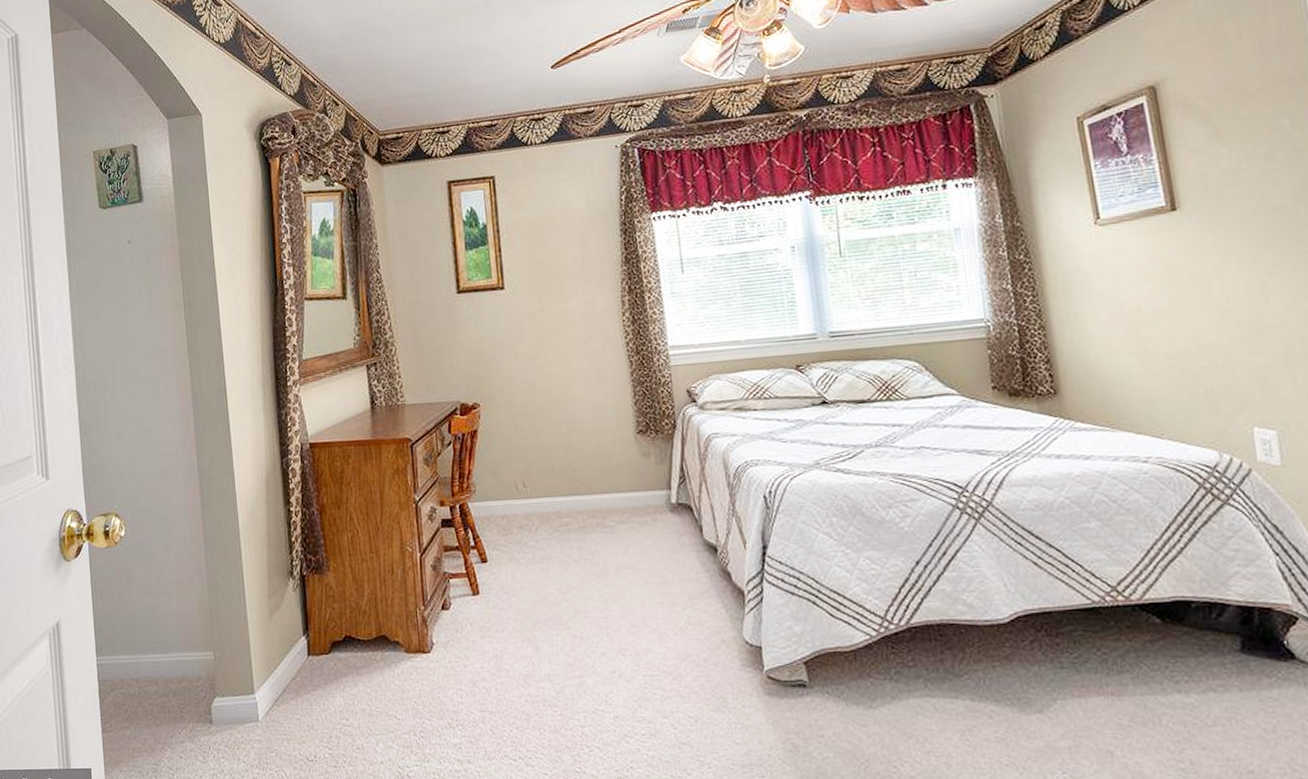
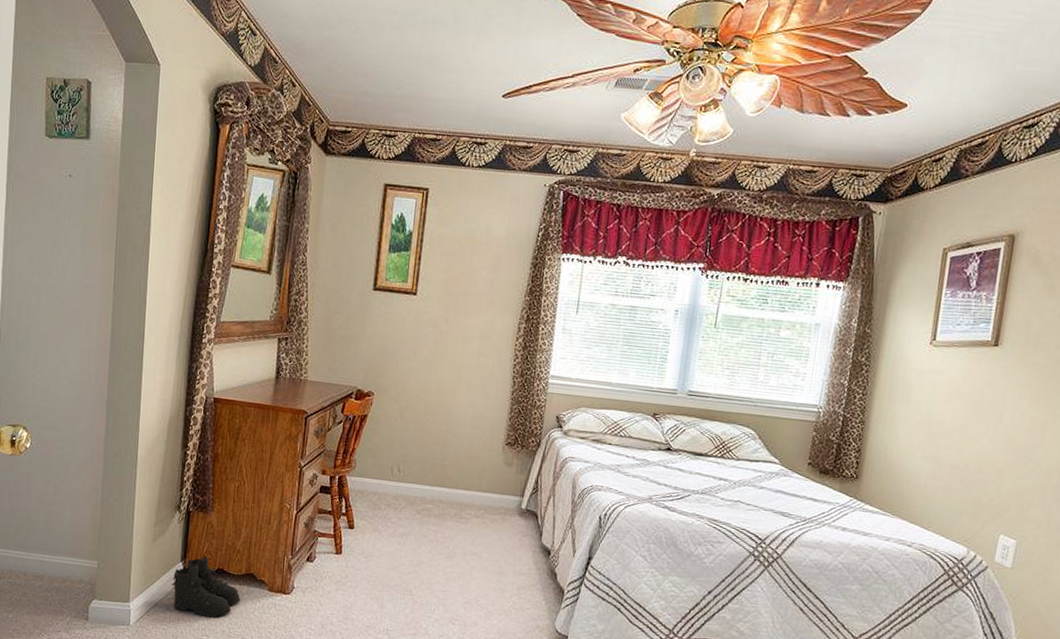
boots: none [297,624,377,696] -> present [172,556,241,618]

